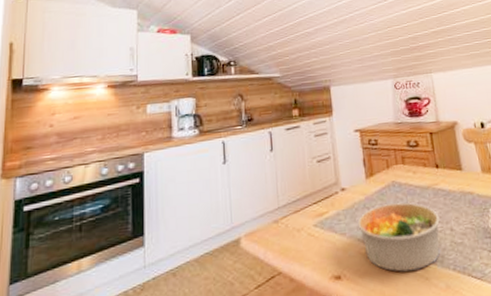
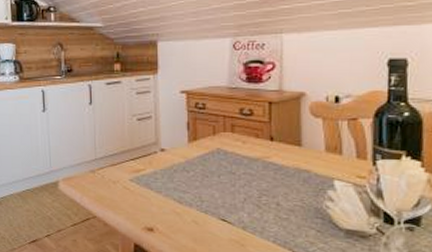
bowl: present [357,202,440,272] -> none [175,170,266,236]

